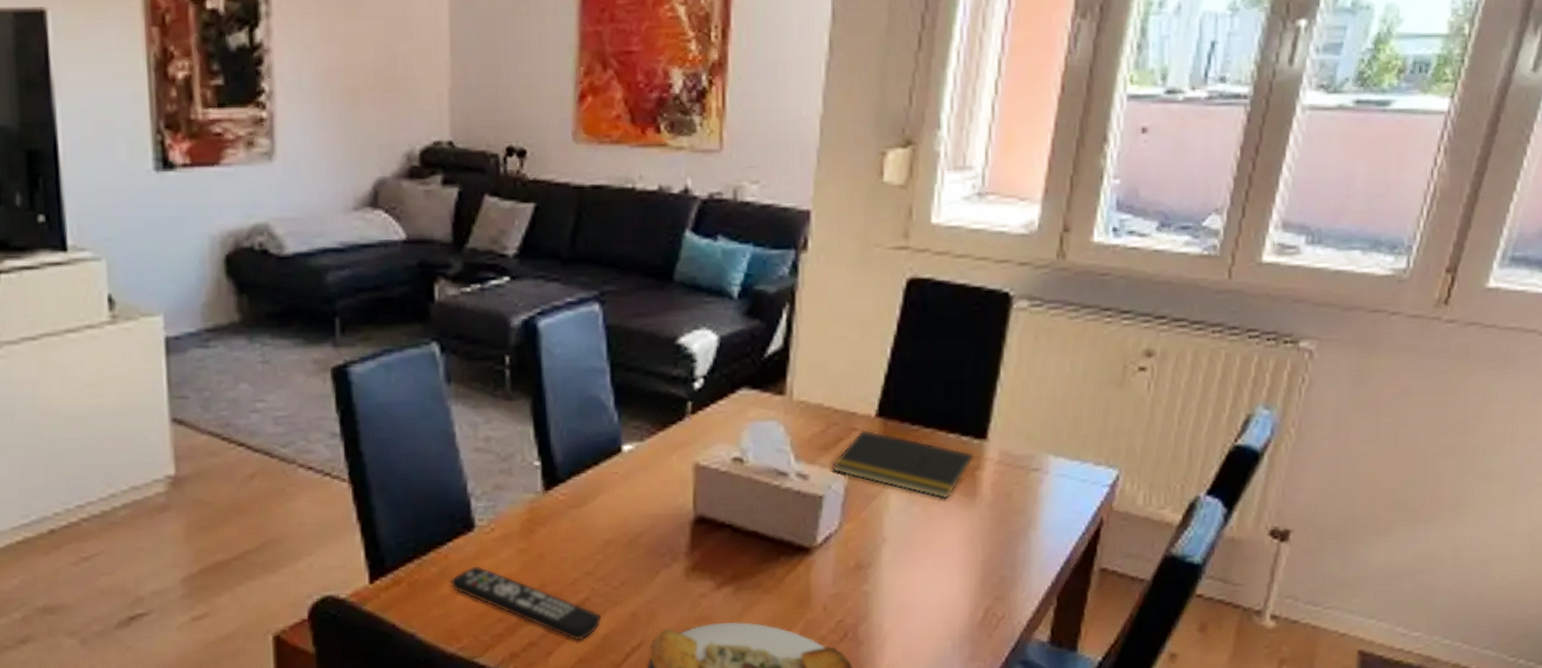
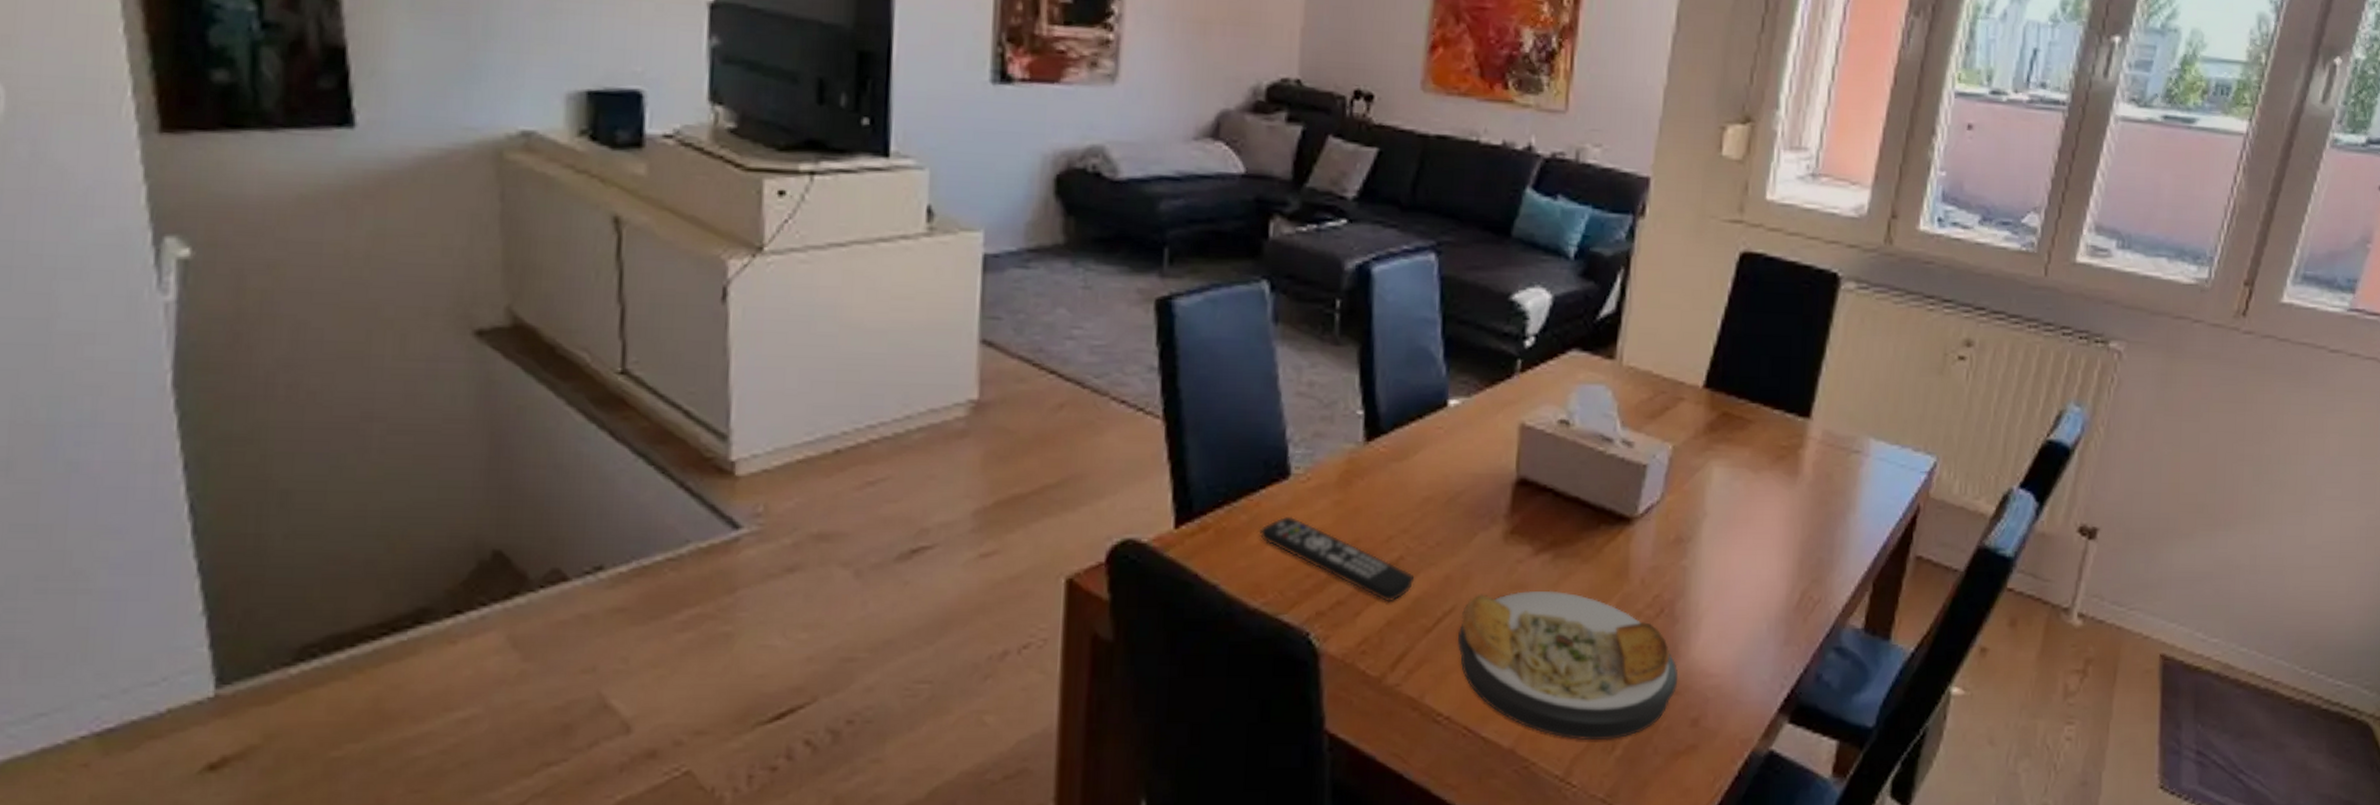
notepad: present [833,428,974,499] -> none [1658,399,1798,476]

